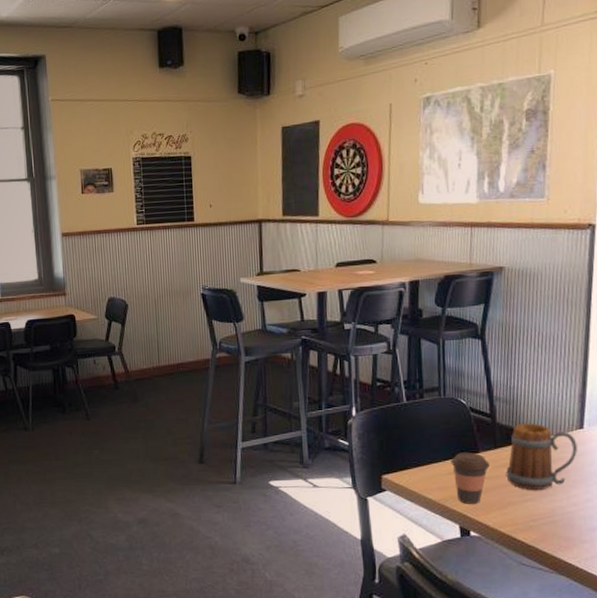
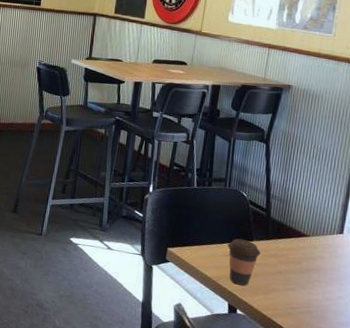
beer mug: present [506,422,577,490] -> none [273,220,336,282]

